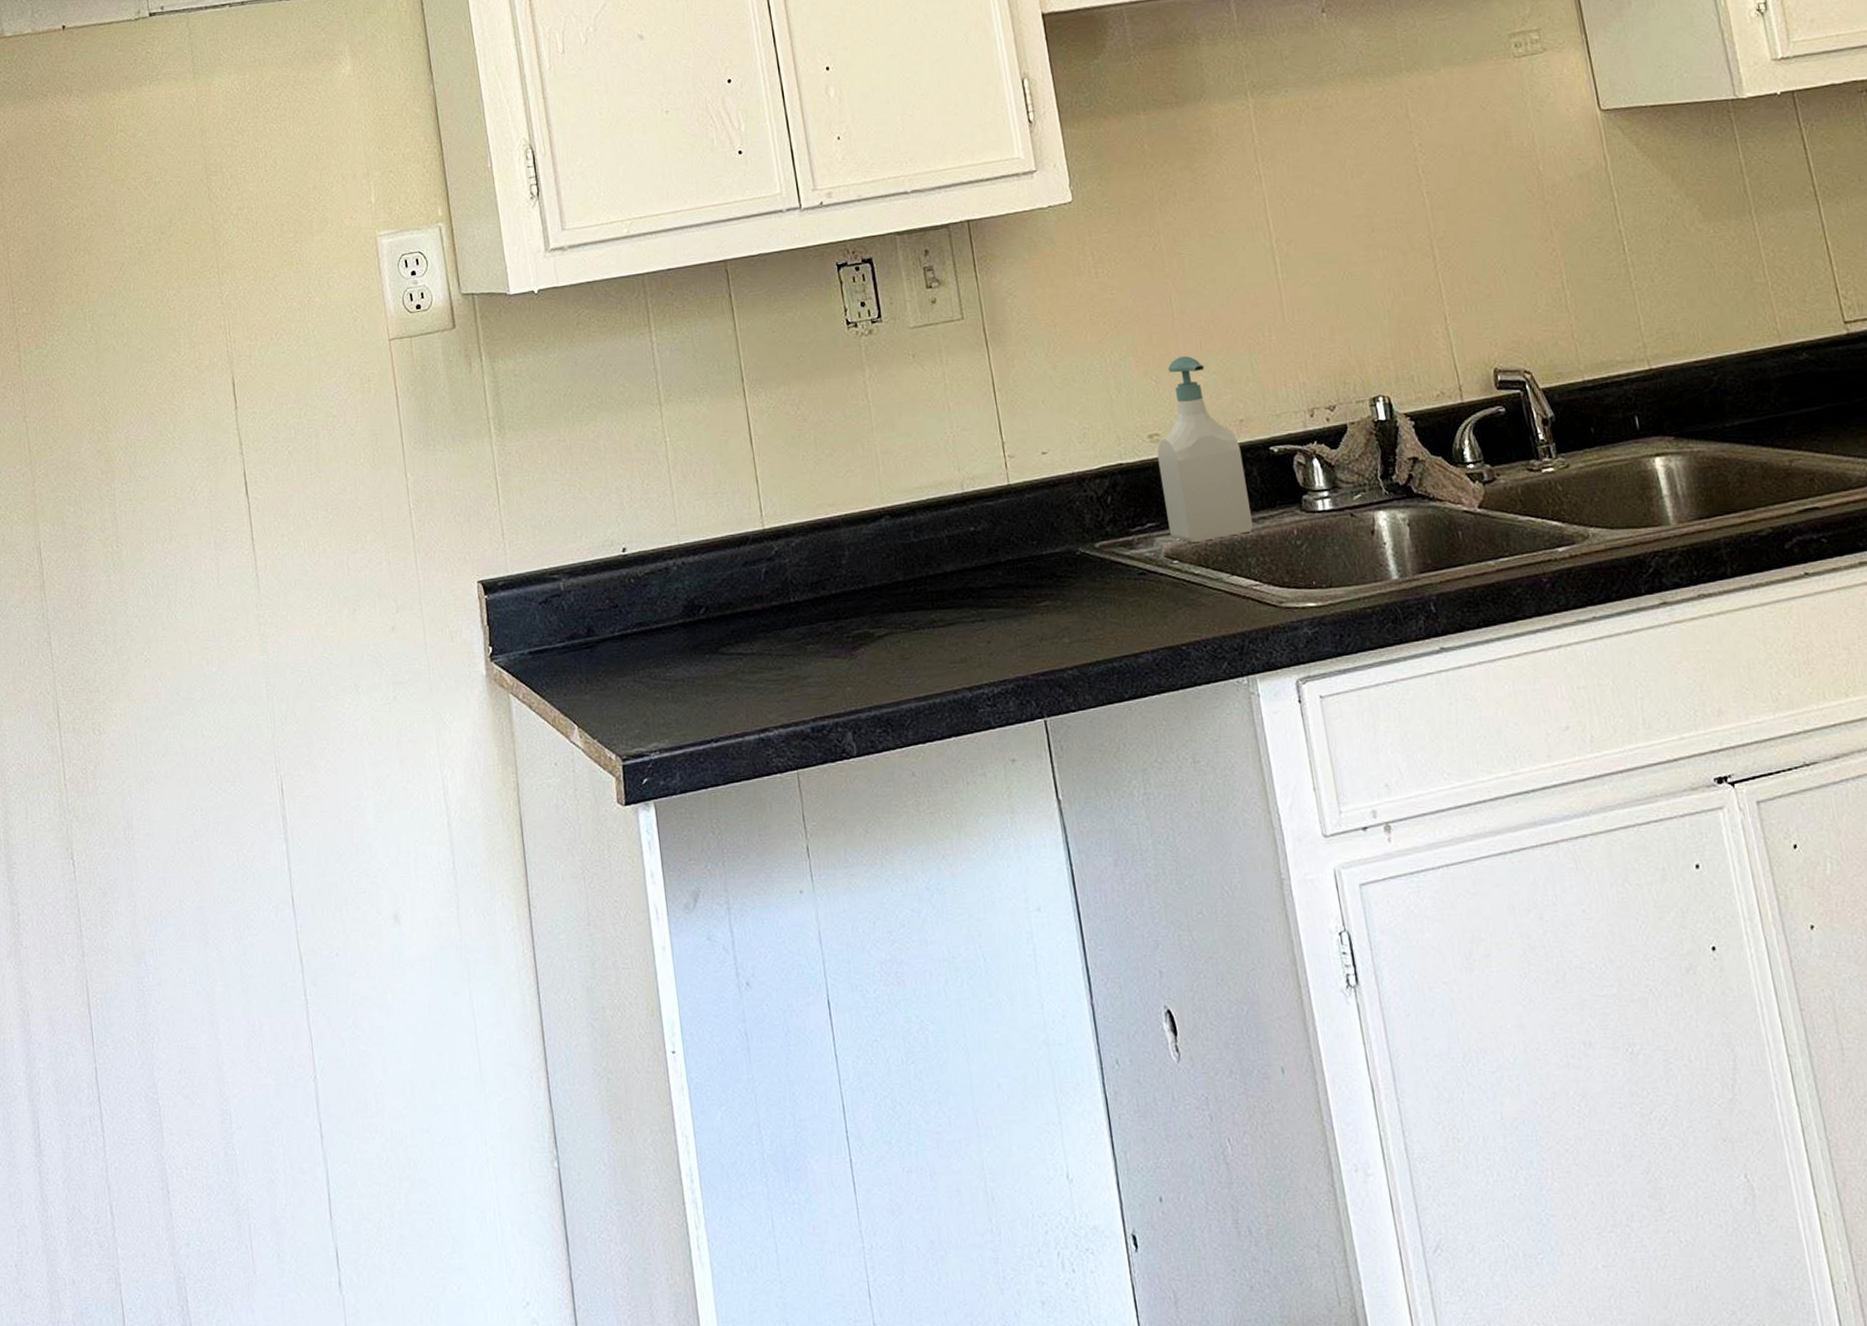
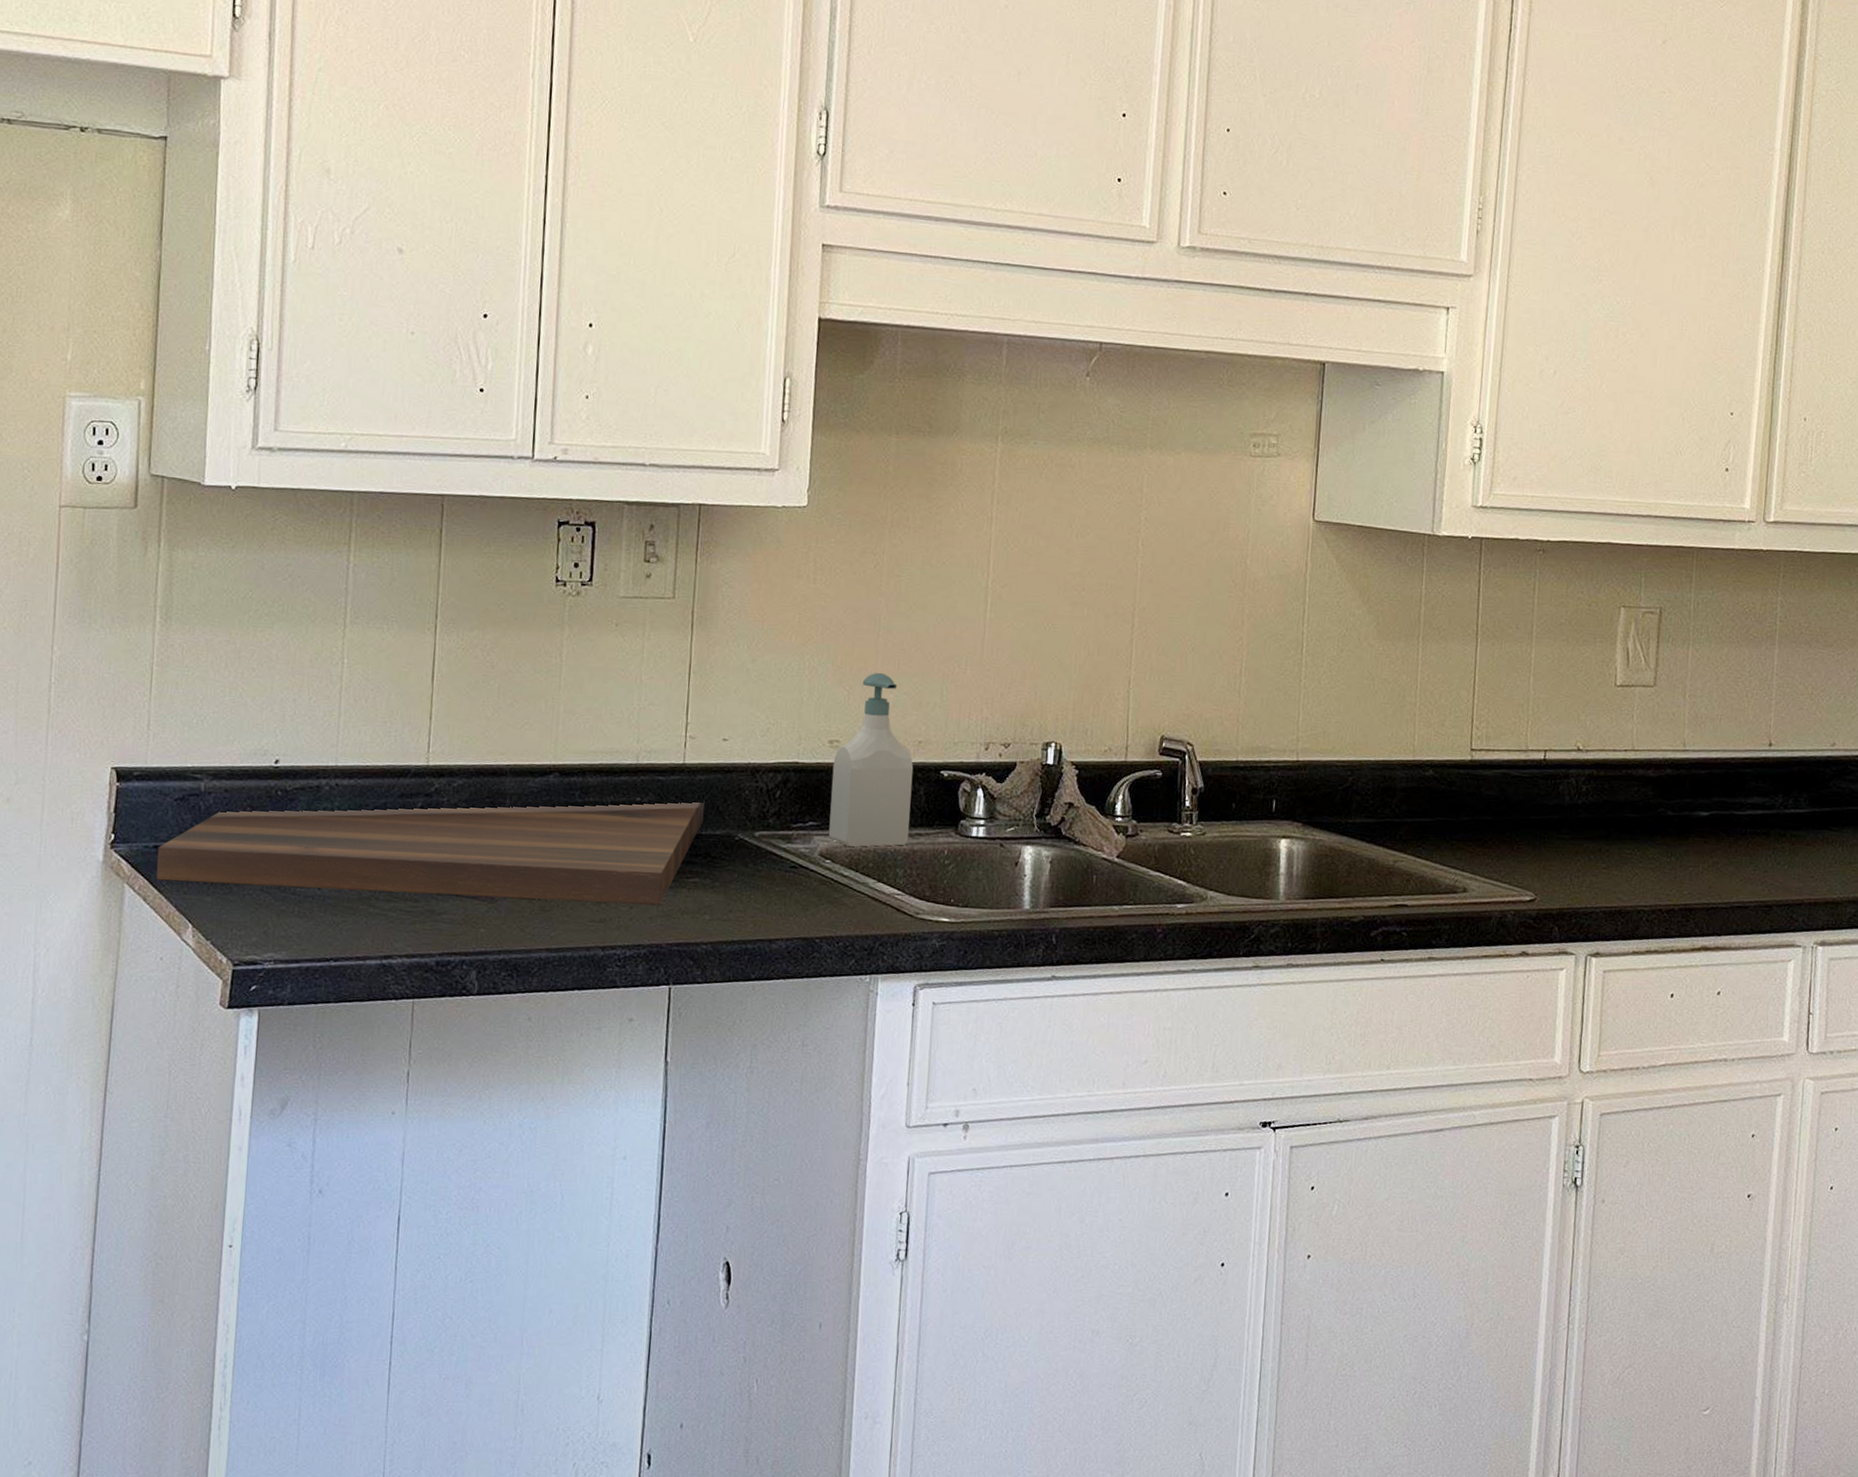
cutting board: none [533,519,1041,686] -> present [156,801,705,906]

